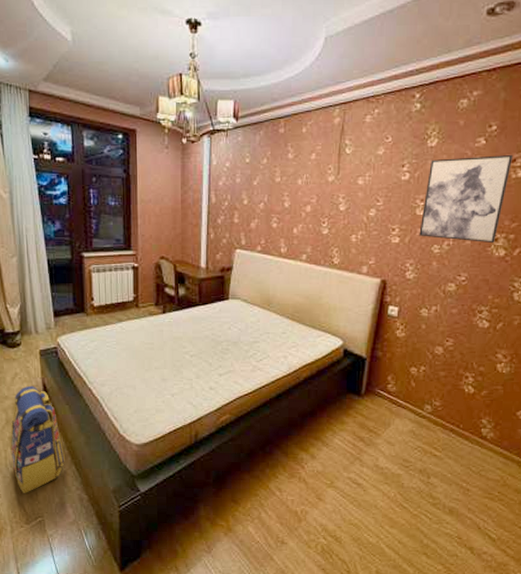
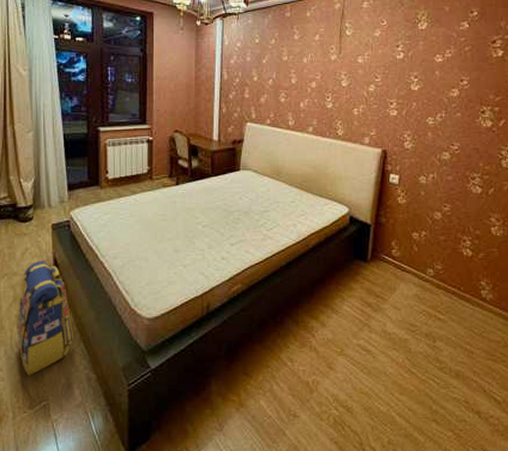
wall art: present [419,154,514,244] -> none [415,36,493,116]

